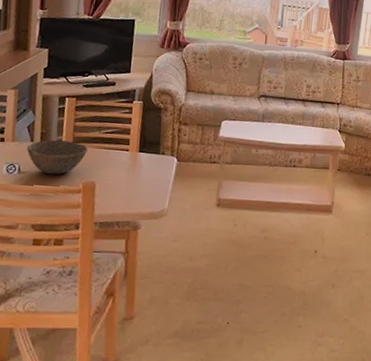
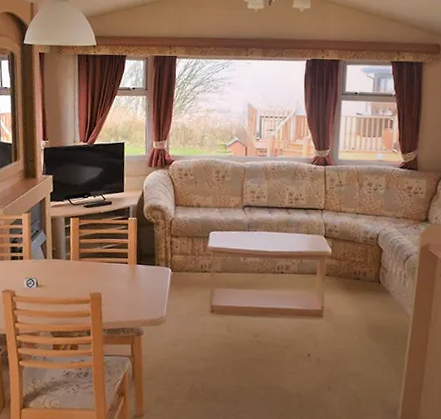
bowl: present [27,140,88,175] -> none [42,256,92,288]

